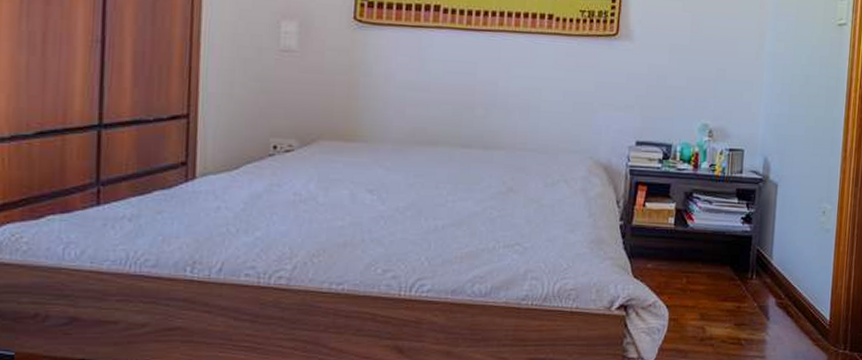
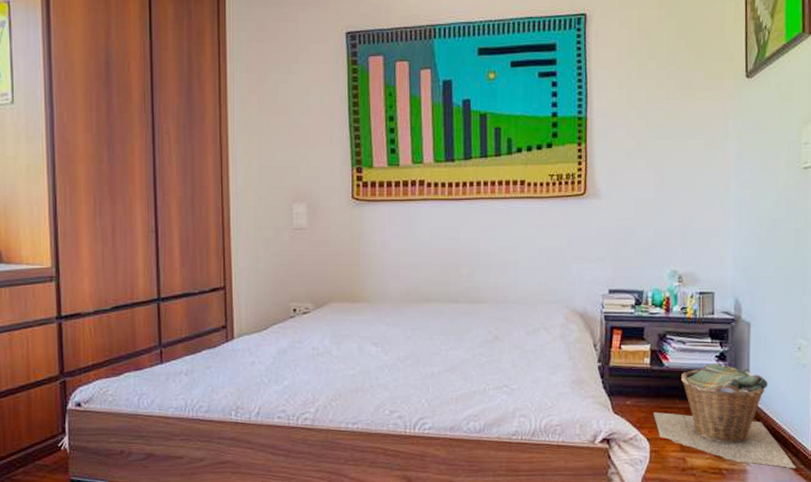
laundry basket: none [674,224,814,339] -> present [653,362,796,469]

